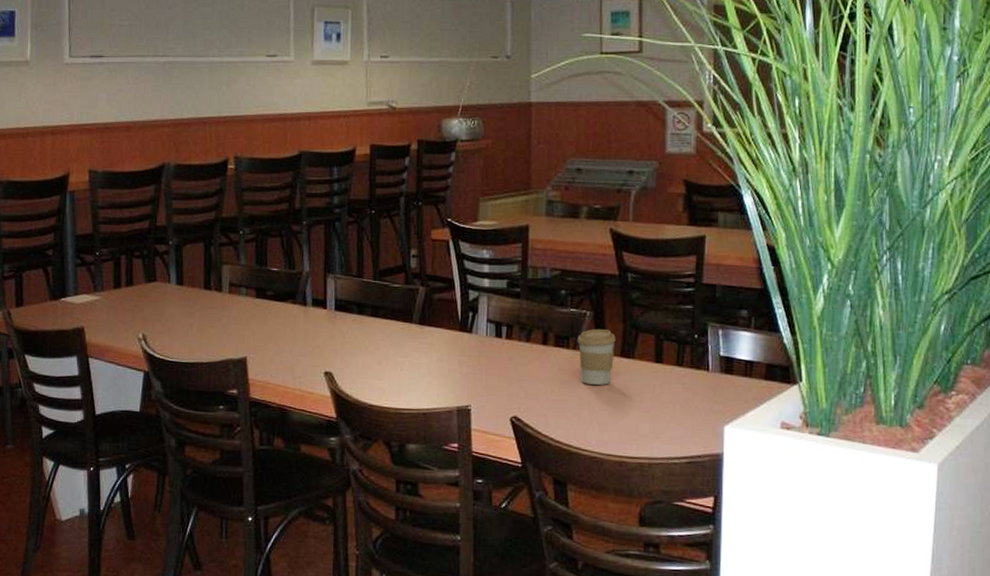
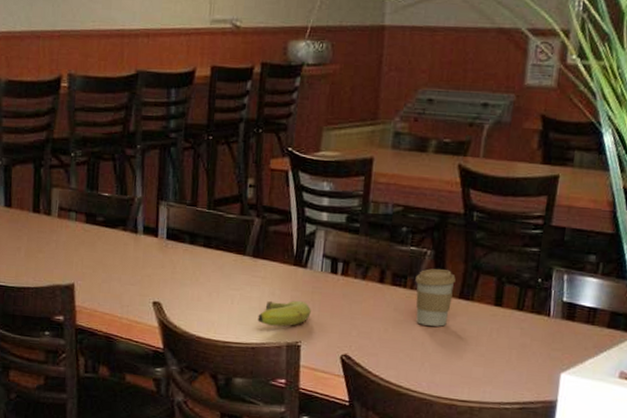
fruit: none [427,365,479,391] -> present [257,300,311,327]

